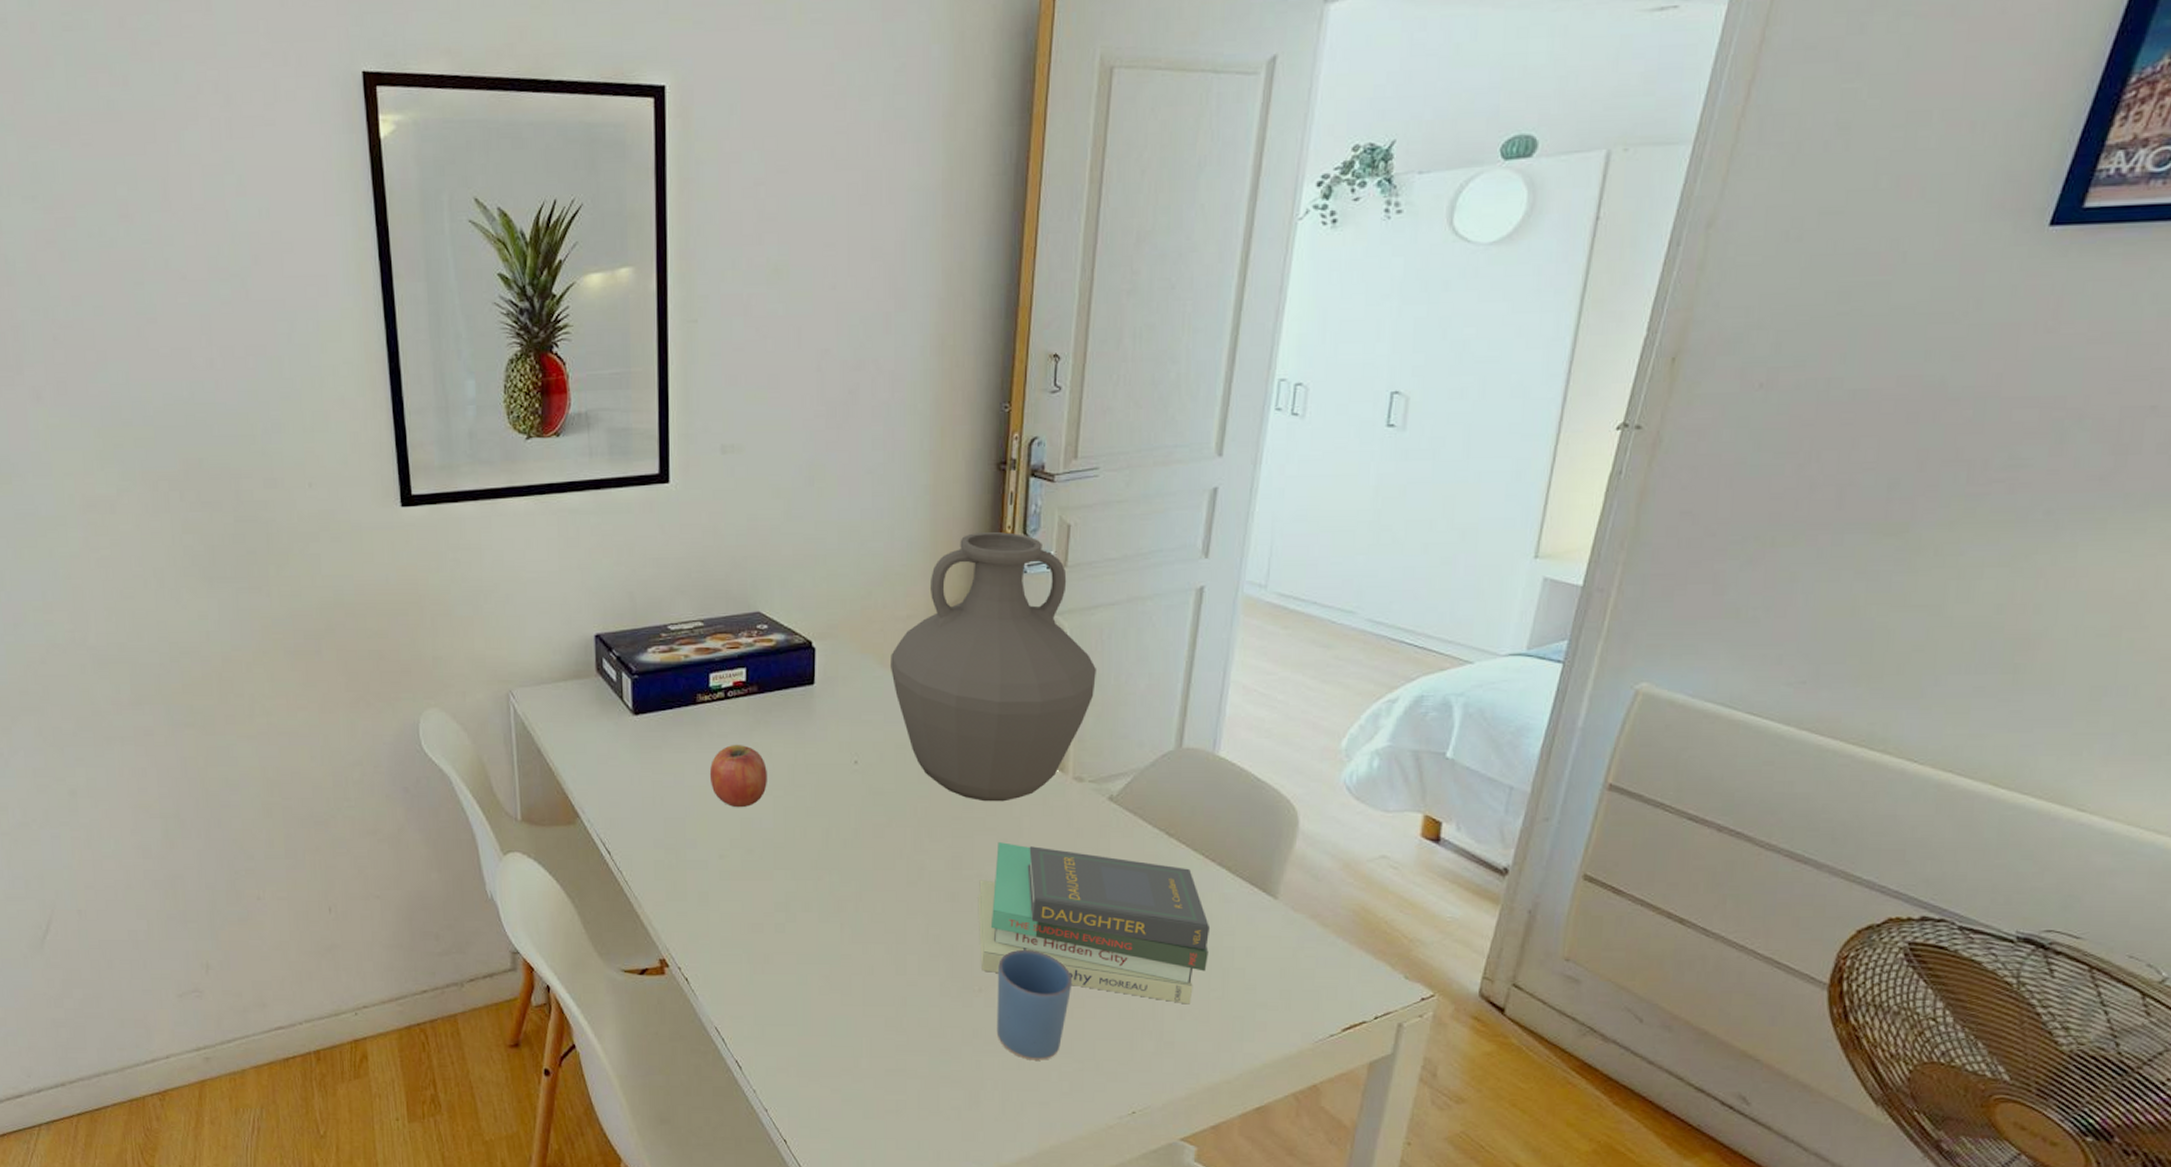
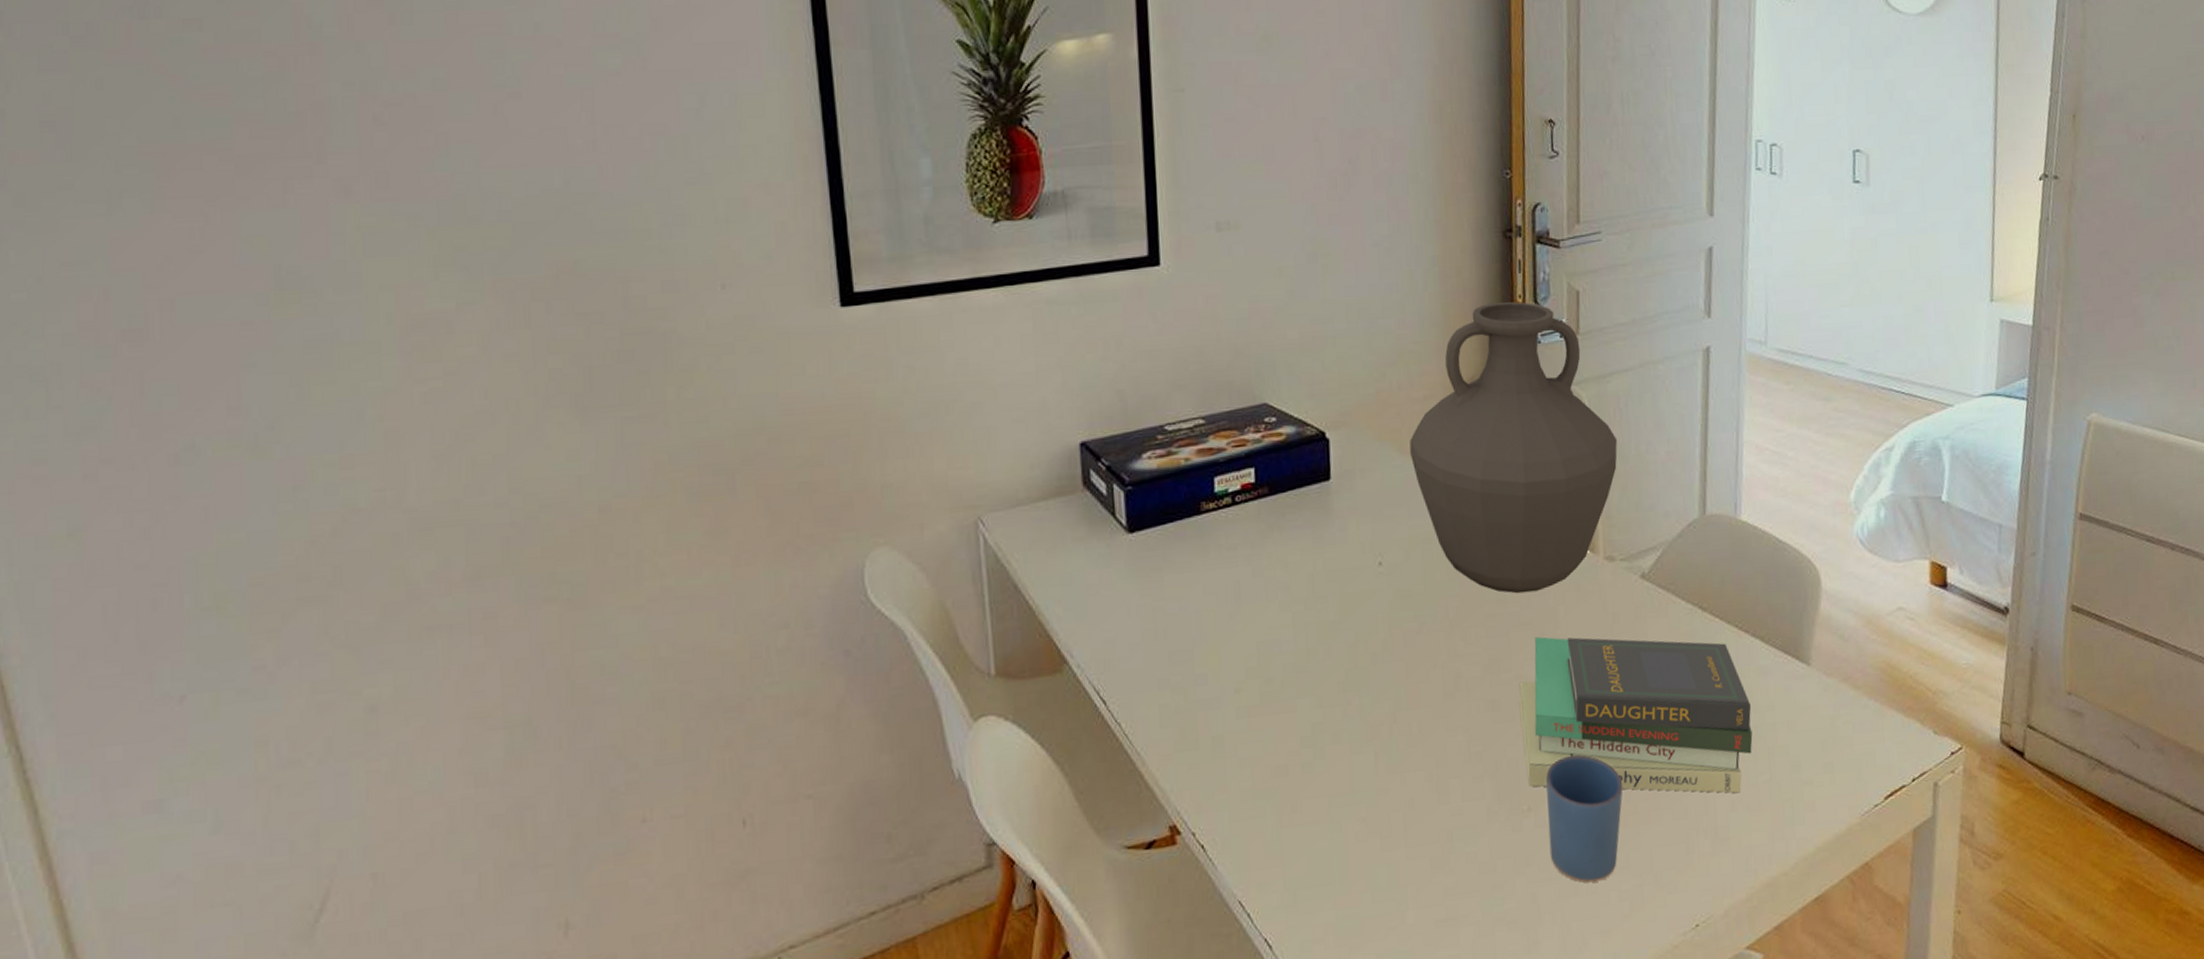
fruit: present [709,744,767,808] -> none [1218,555,1285,631]

